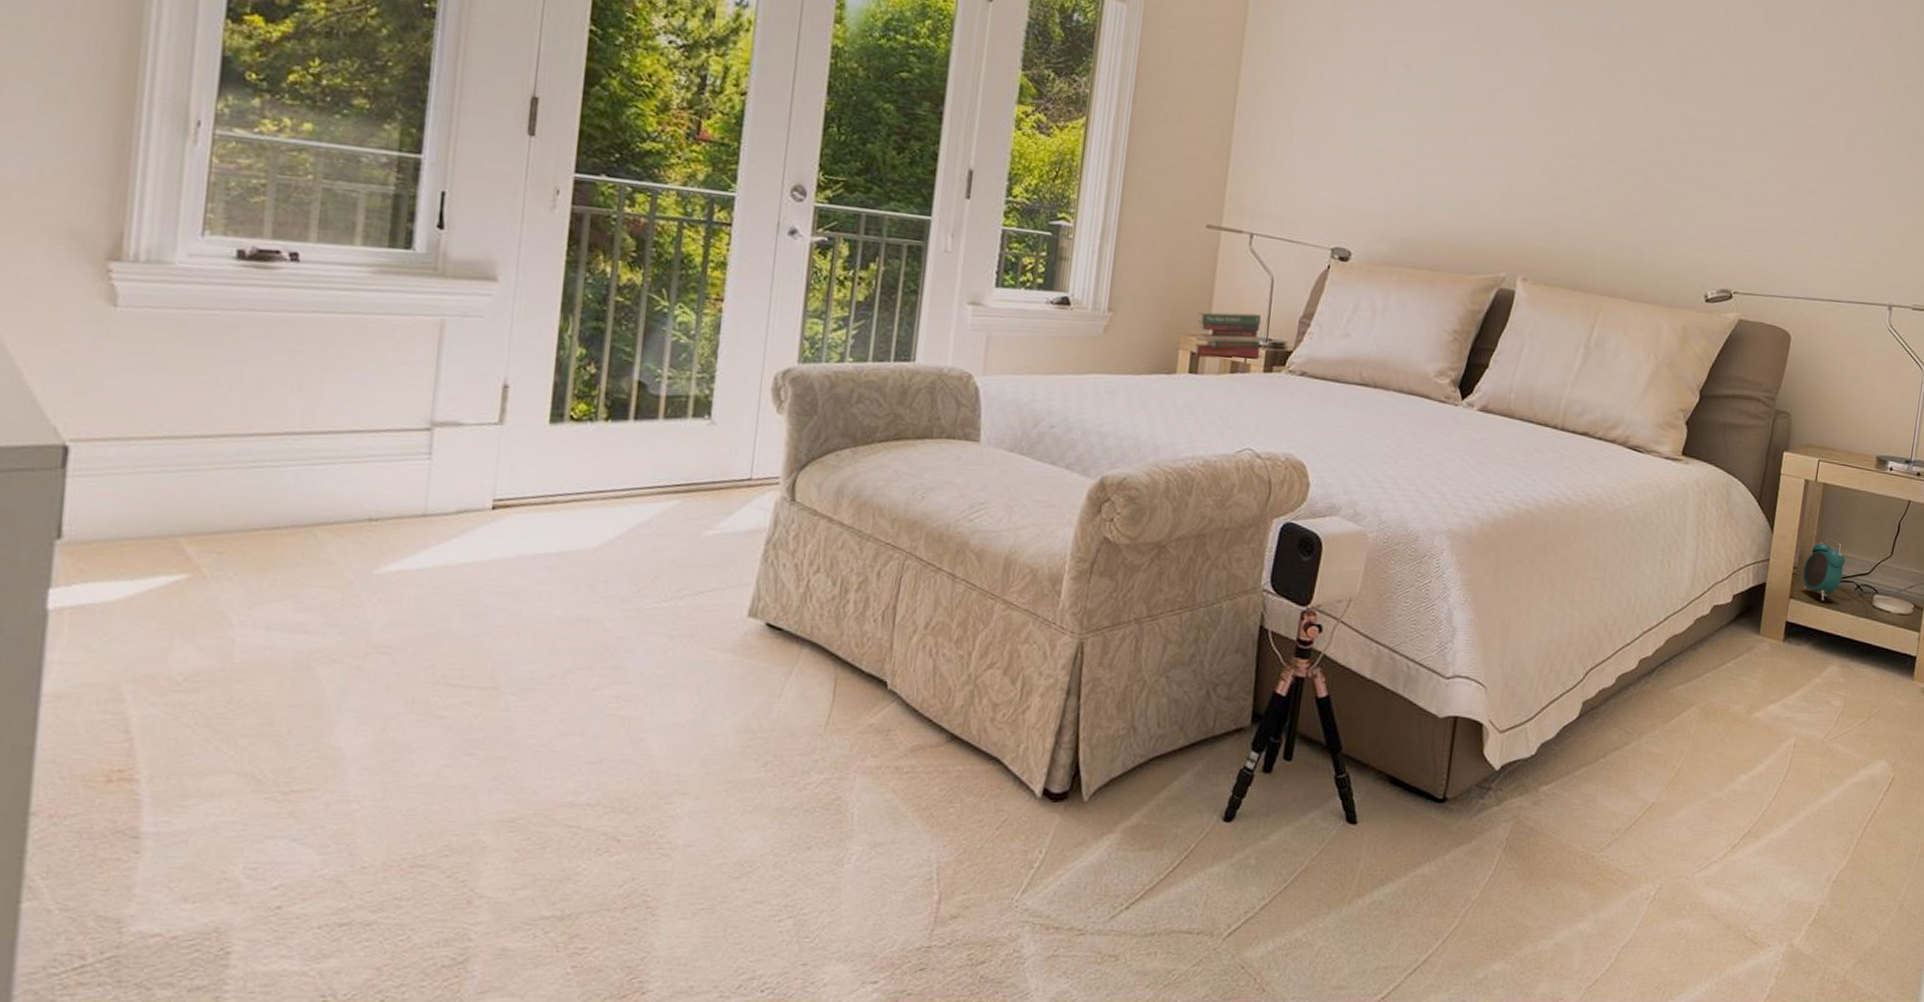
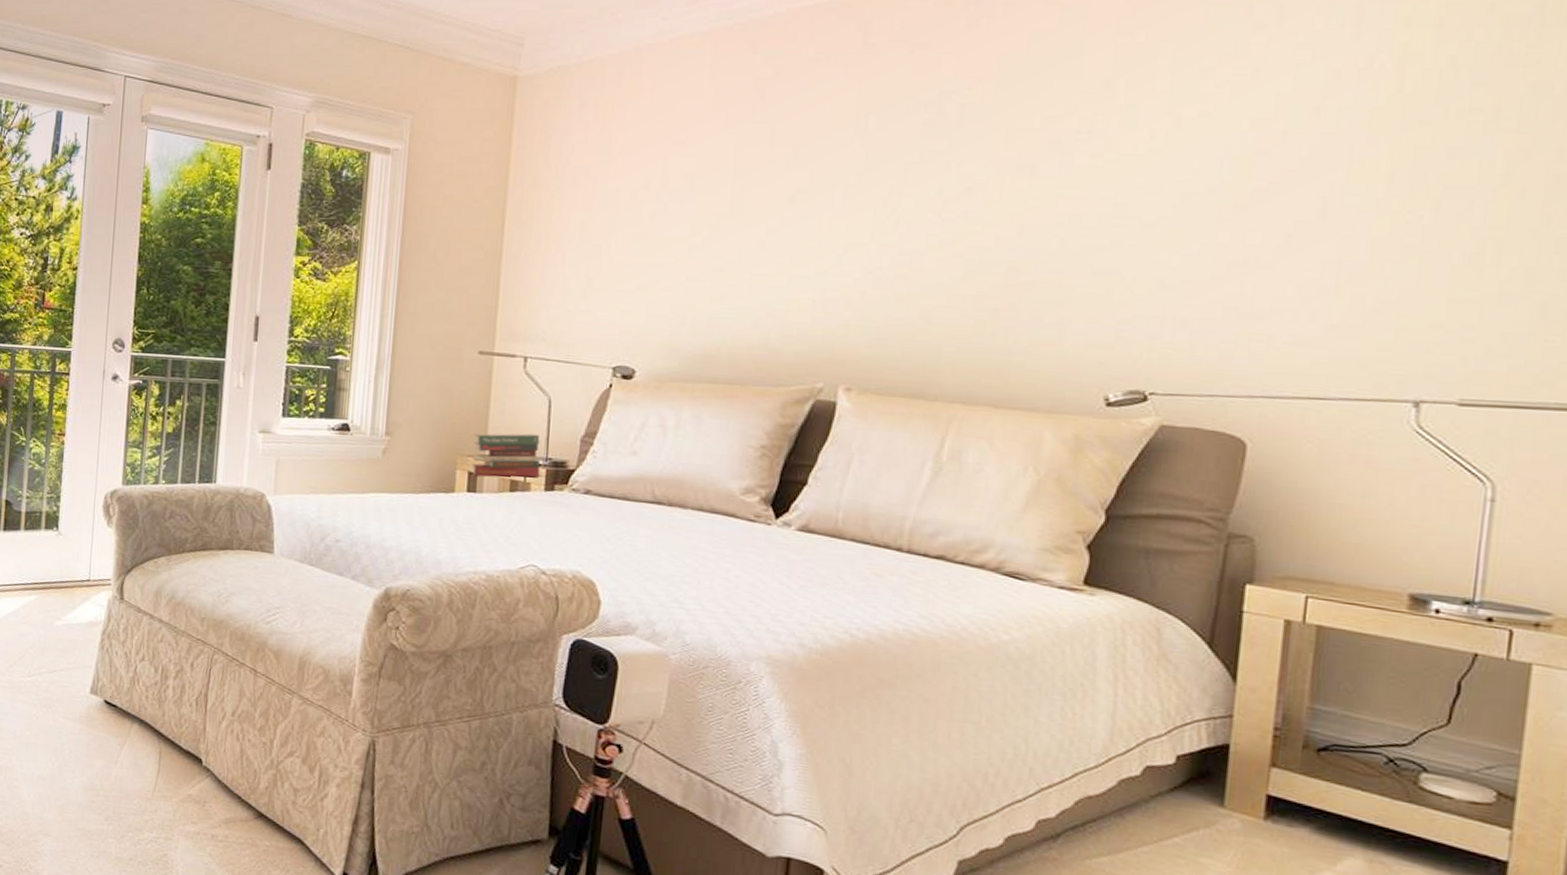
alarm clock: present [1802,538,1846,601] -> none [1290,695,1365,774]

